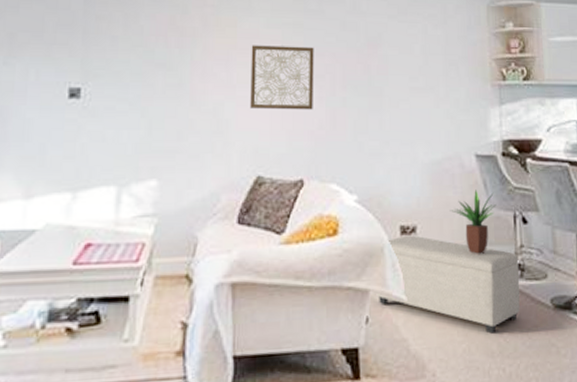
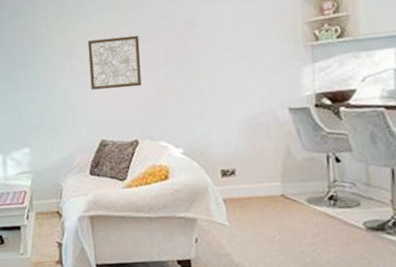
ottoman: present [376,235,520,334] -> none [203,177,333,250]
potted plant: present [449,190,497,254] -> none [265,137,310,189]

